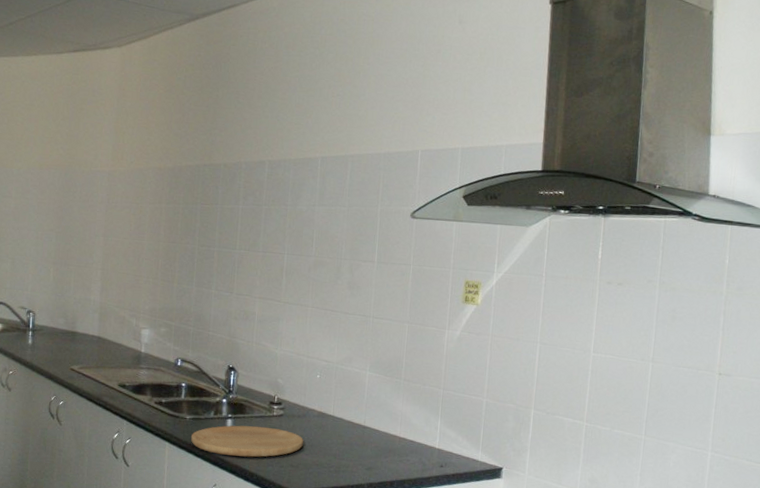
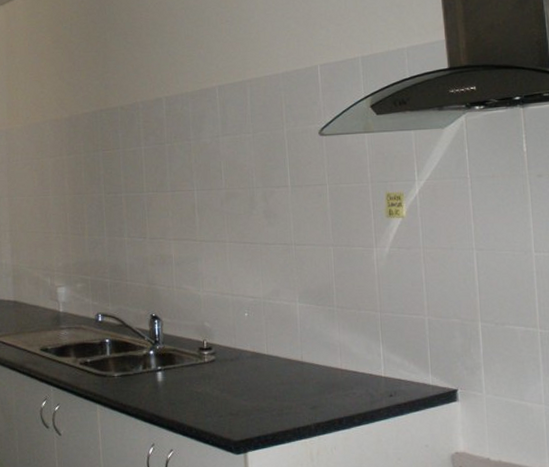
cutting board: present [190,425,304,457] -> none [121,375,241,411]

